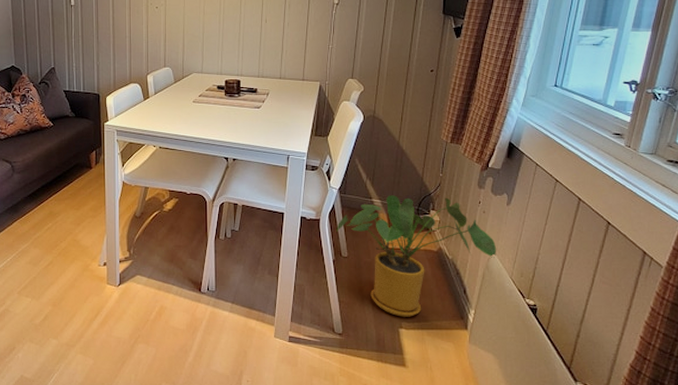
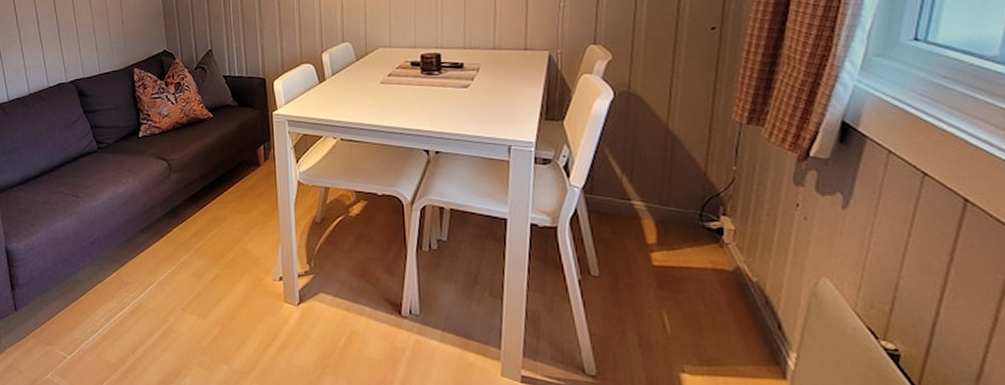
house plant: present [336,195,497,317] -> none [581,196,829,358]

